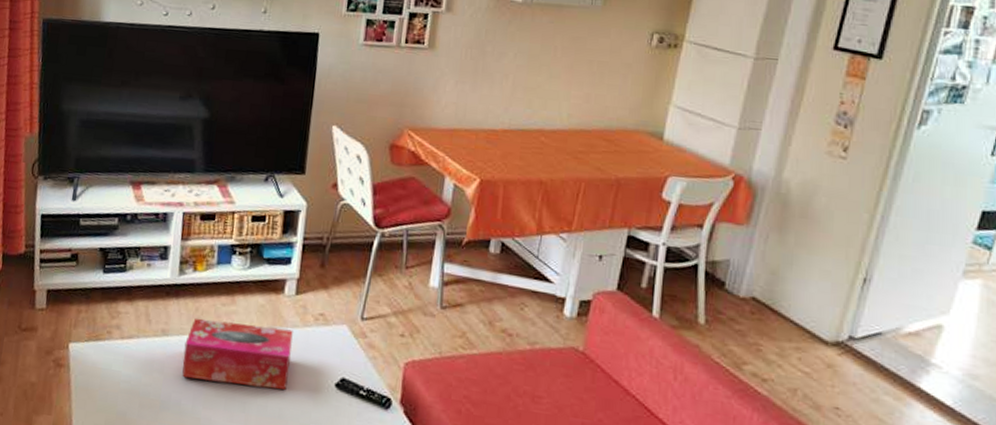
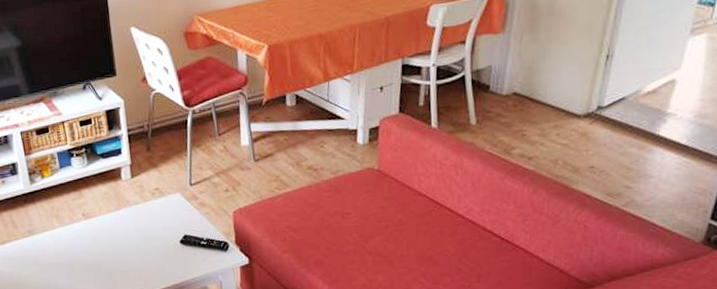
tissue box: present [182,318,293,390] -> none [49,207,141,264]

